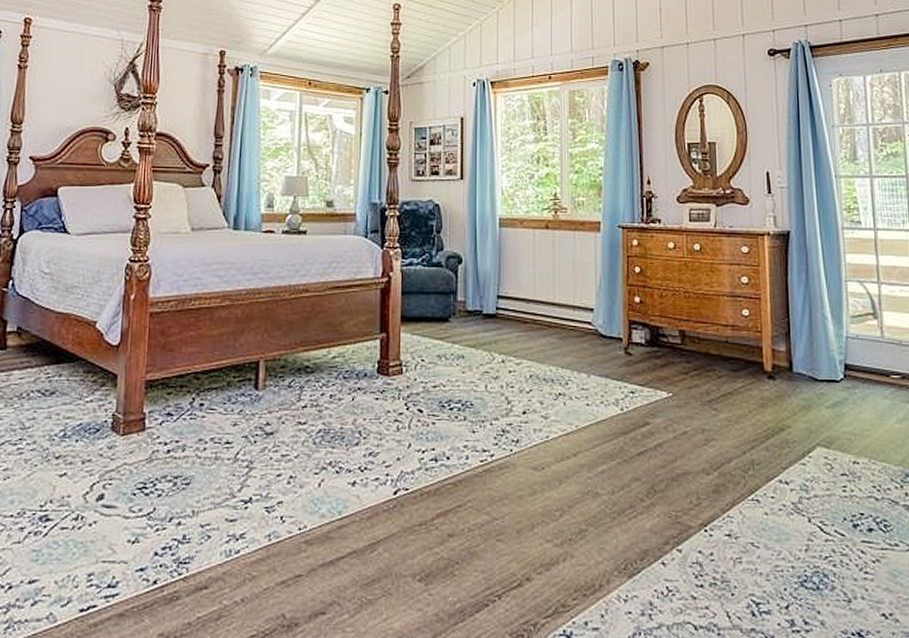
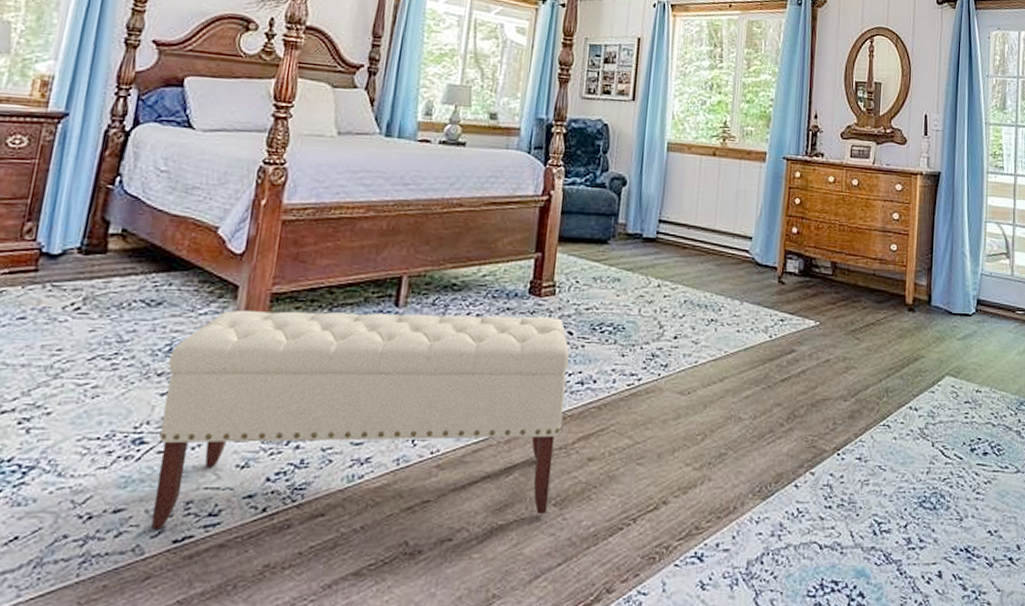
bench: none [60,395,422,599] -> present [150,309,570,530]

